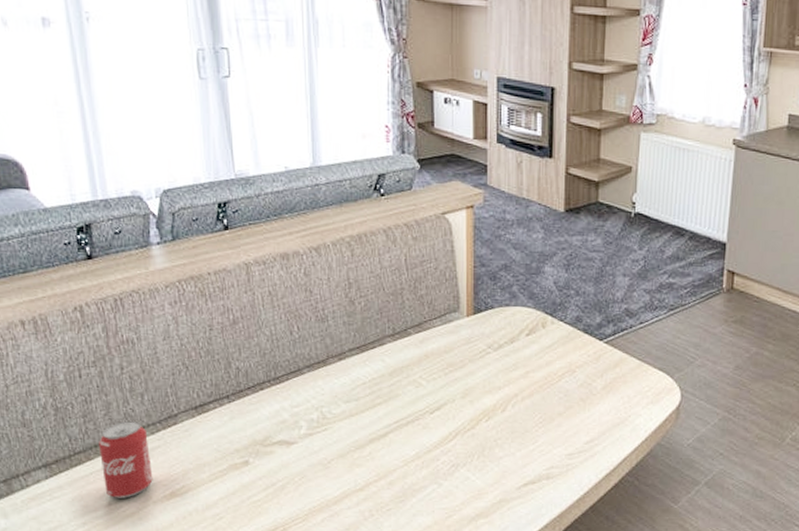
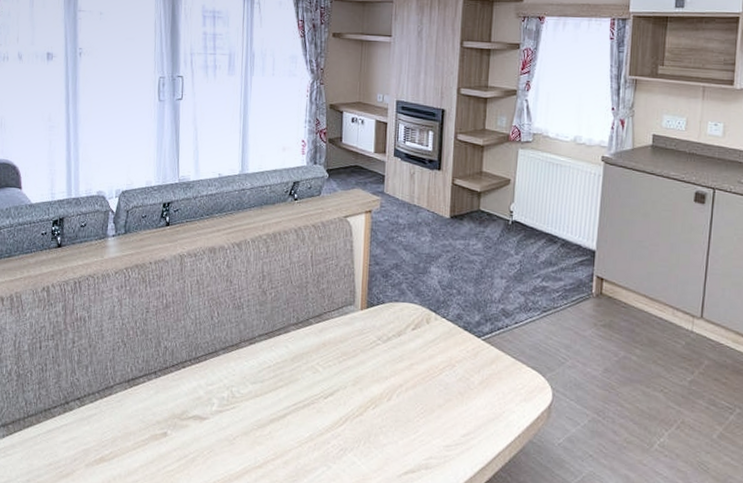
beverage can: present [99,420,153,498] -> none [47,389,88,460]

